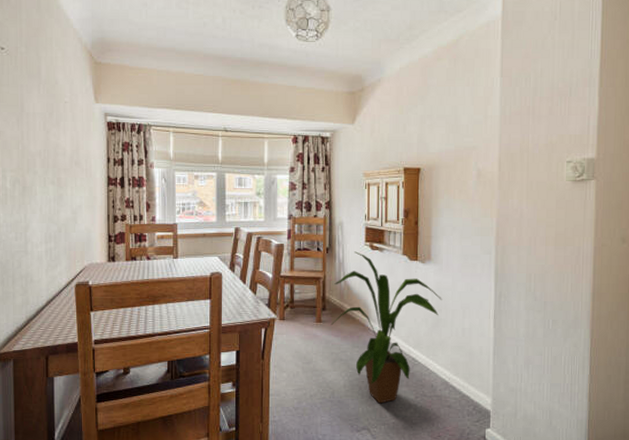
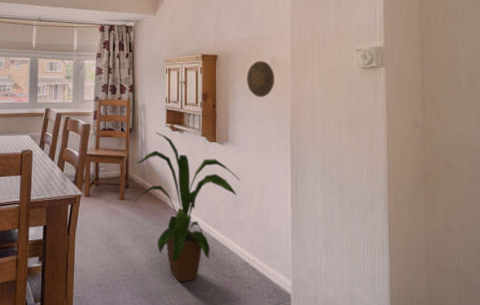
decorative plate: none [451,173,480,213] -> present [247,60,274,97]

